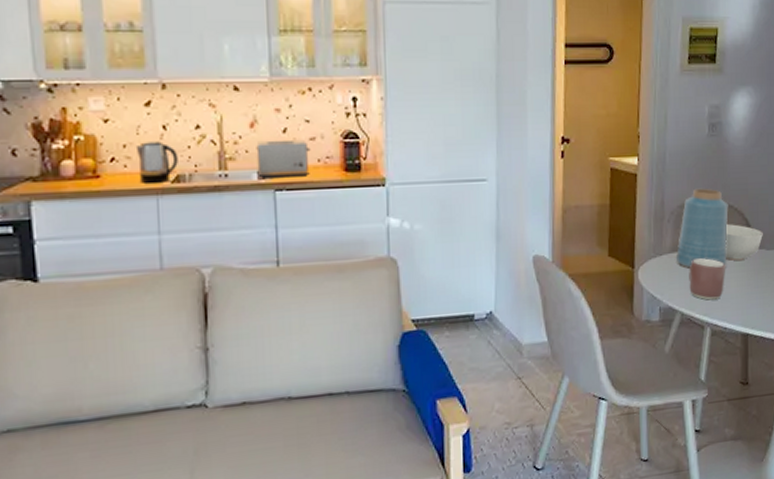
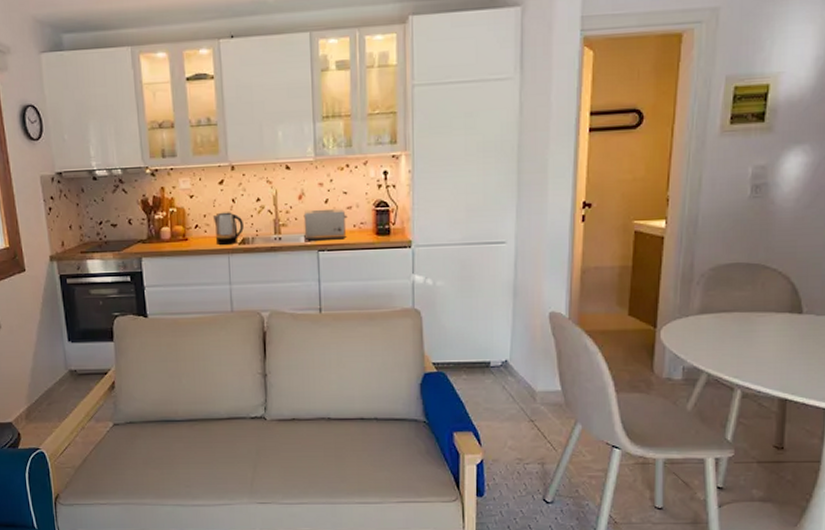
vase: present [676,188,729,269] -> none [705,251,771,331]
mug: present [689,258,726,300] -> none [718,321,764,363]
bowl: present [725,223,763,261] -> none [763,287,813,326]

